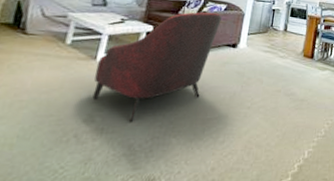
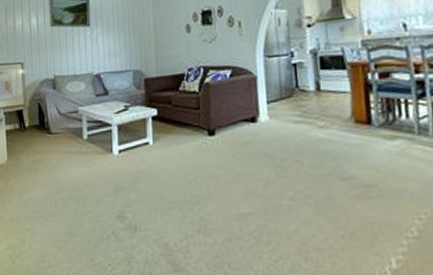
armchair: present [92,12,222,122] -> none [114,81,230,218]

